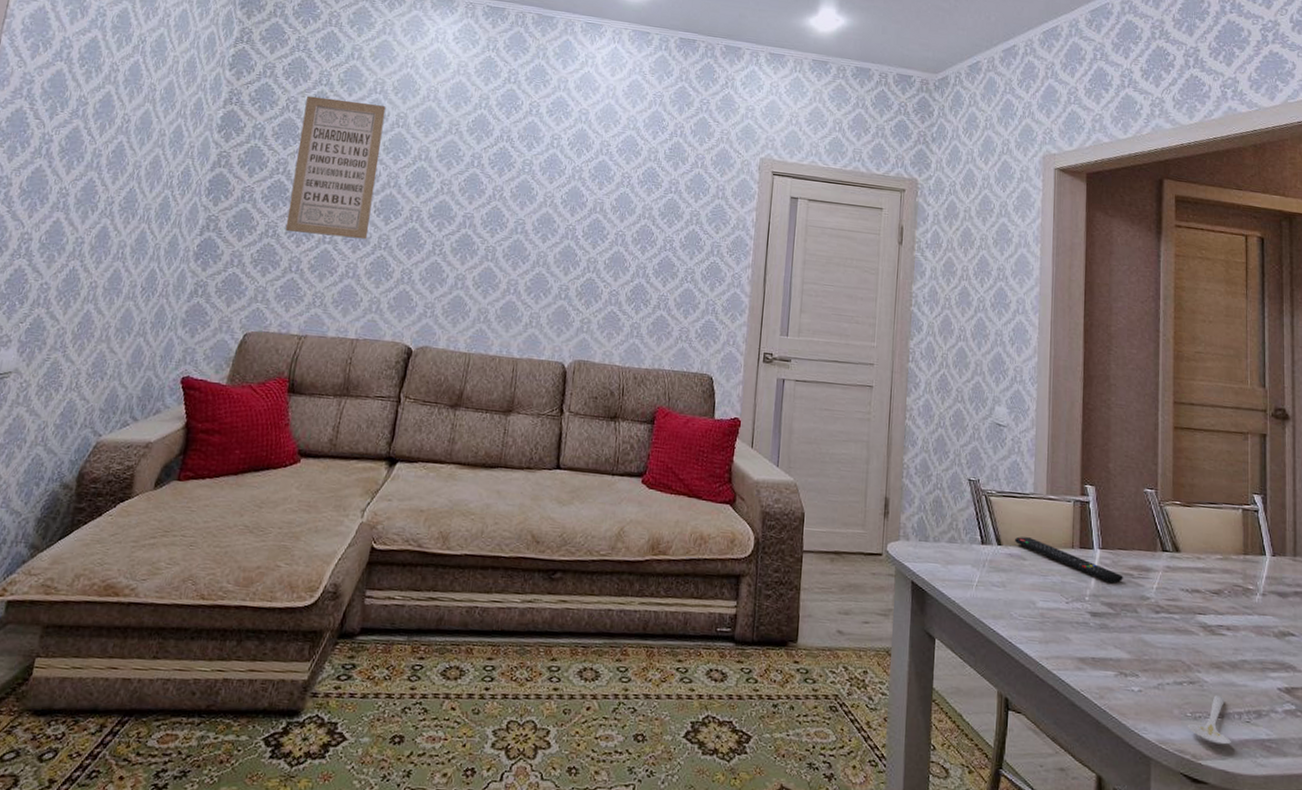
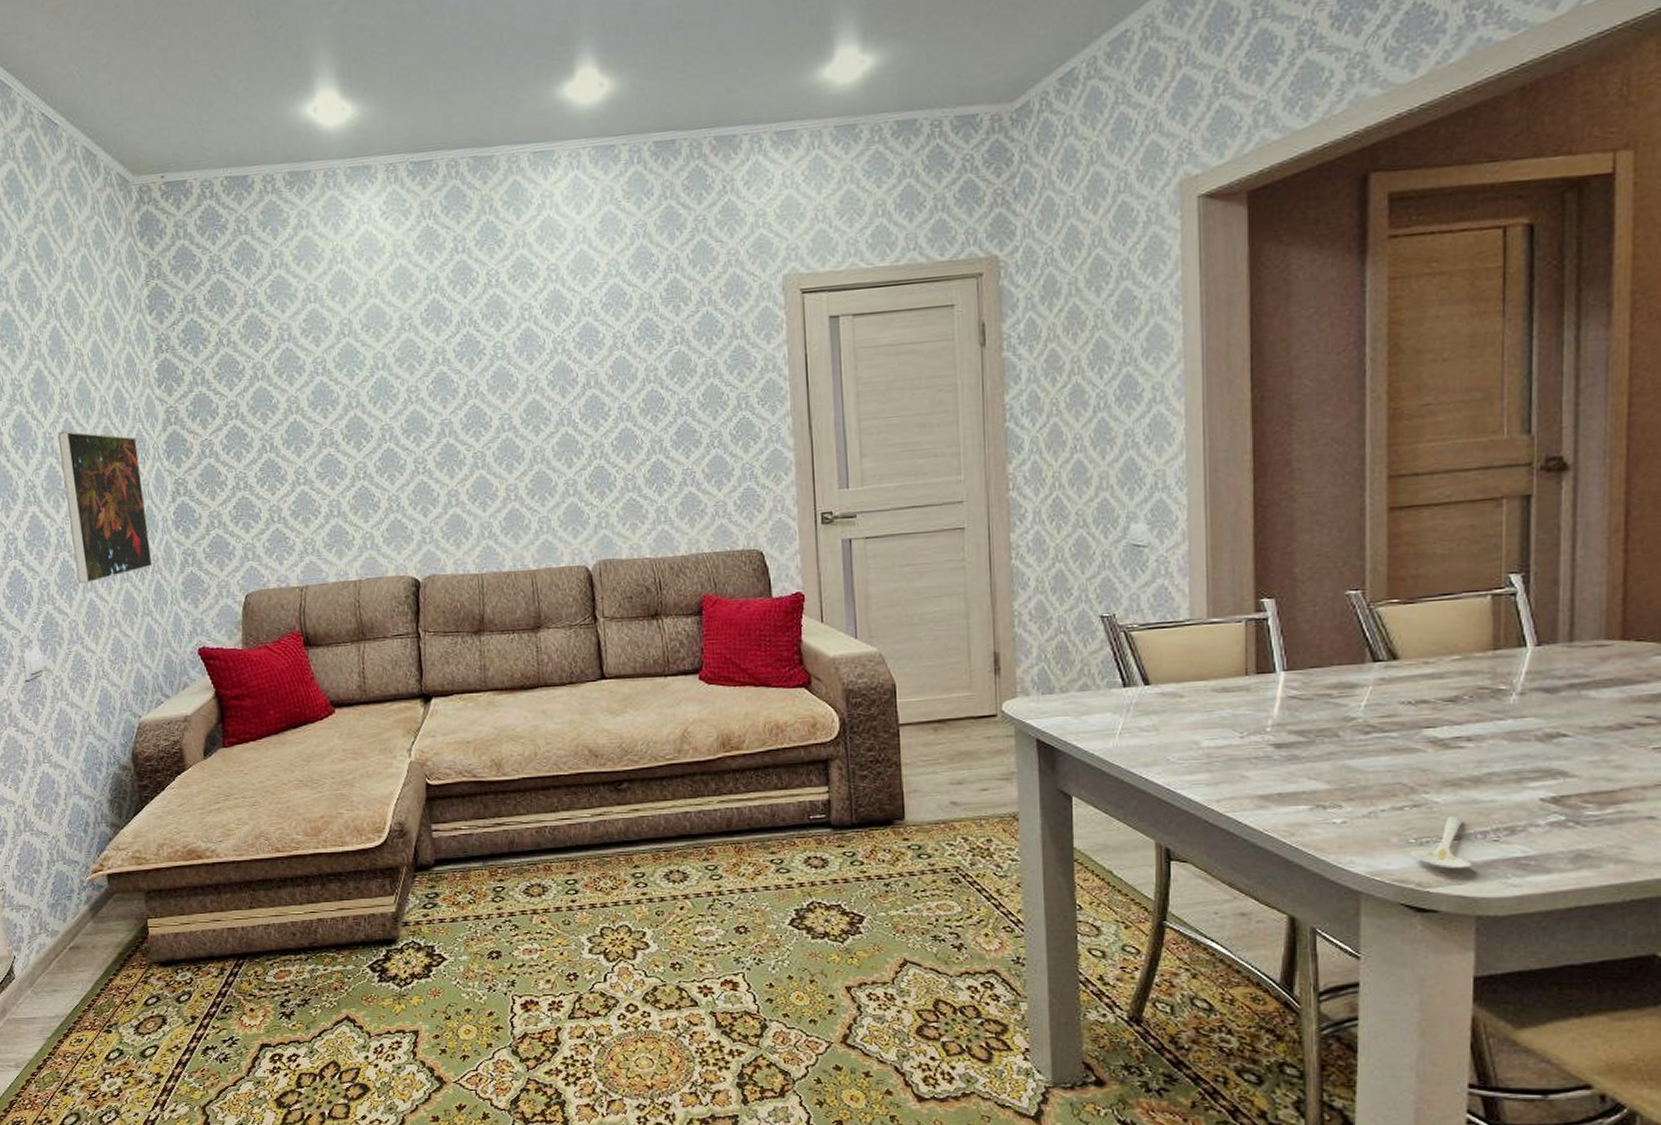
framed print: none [80,151,183,295] -> present [57,431,152,584]
wall art: present [285,95,386,240] -> none [238,316,343,479]
remote control: present [1015,536,1123,584] -> none [1168,671,1318,708]

